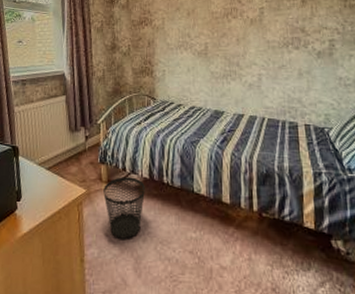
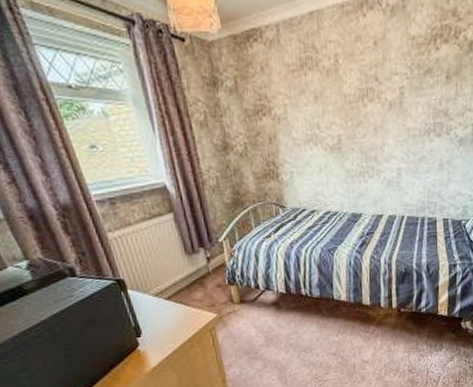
wastebasket: present [103,177,145,239] -> none [236,294,283,355]

